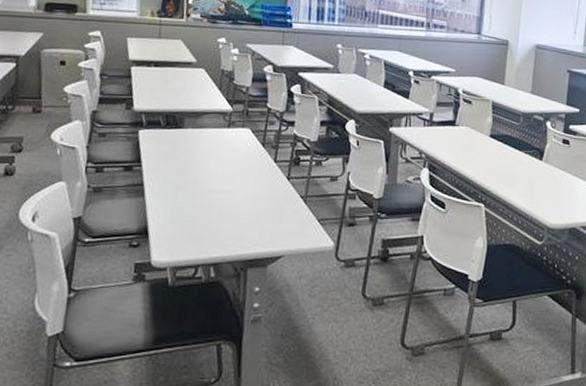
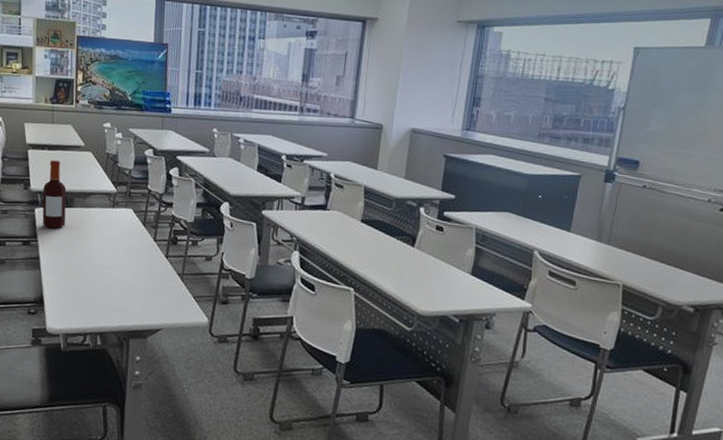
bottle: none [147,77,176,152] -> present [42,160,67,229]

